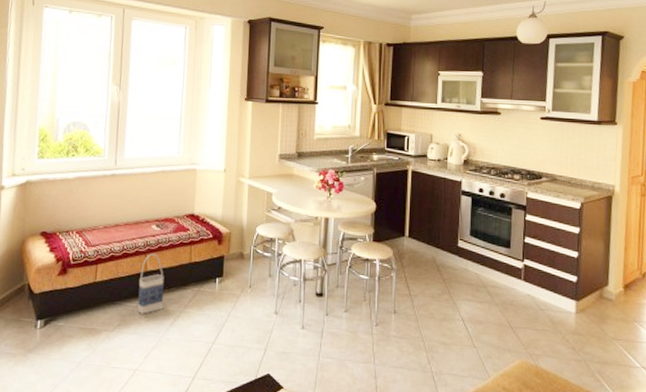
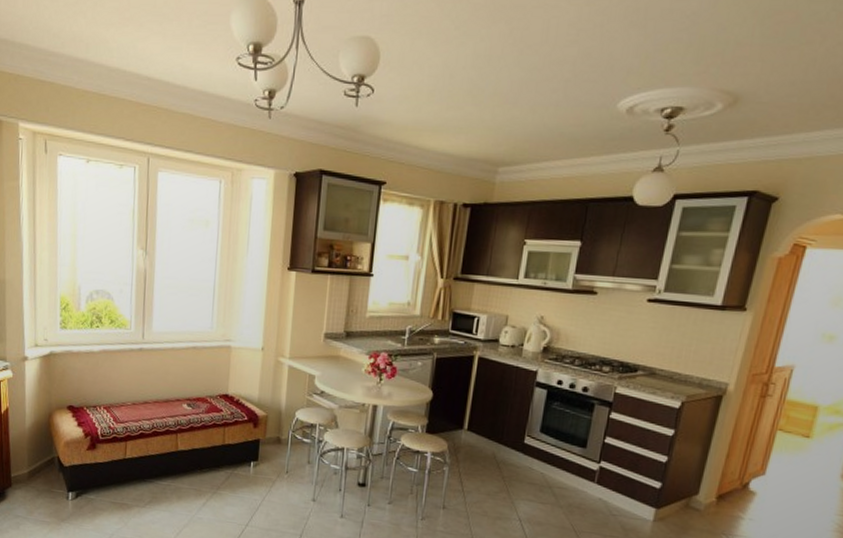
bag: present [137,254,164,314] -> none [169,434,196,493]

